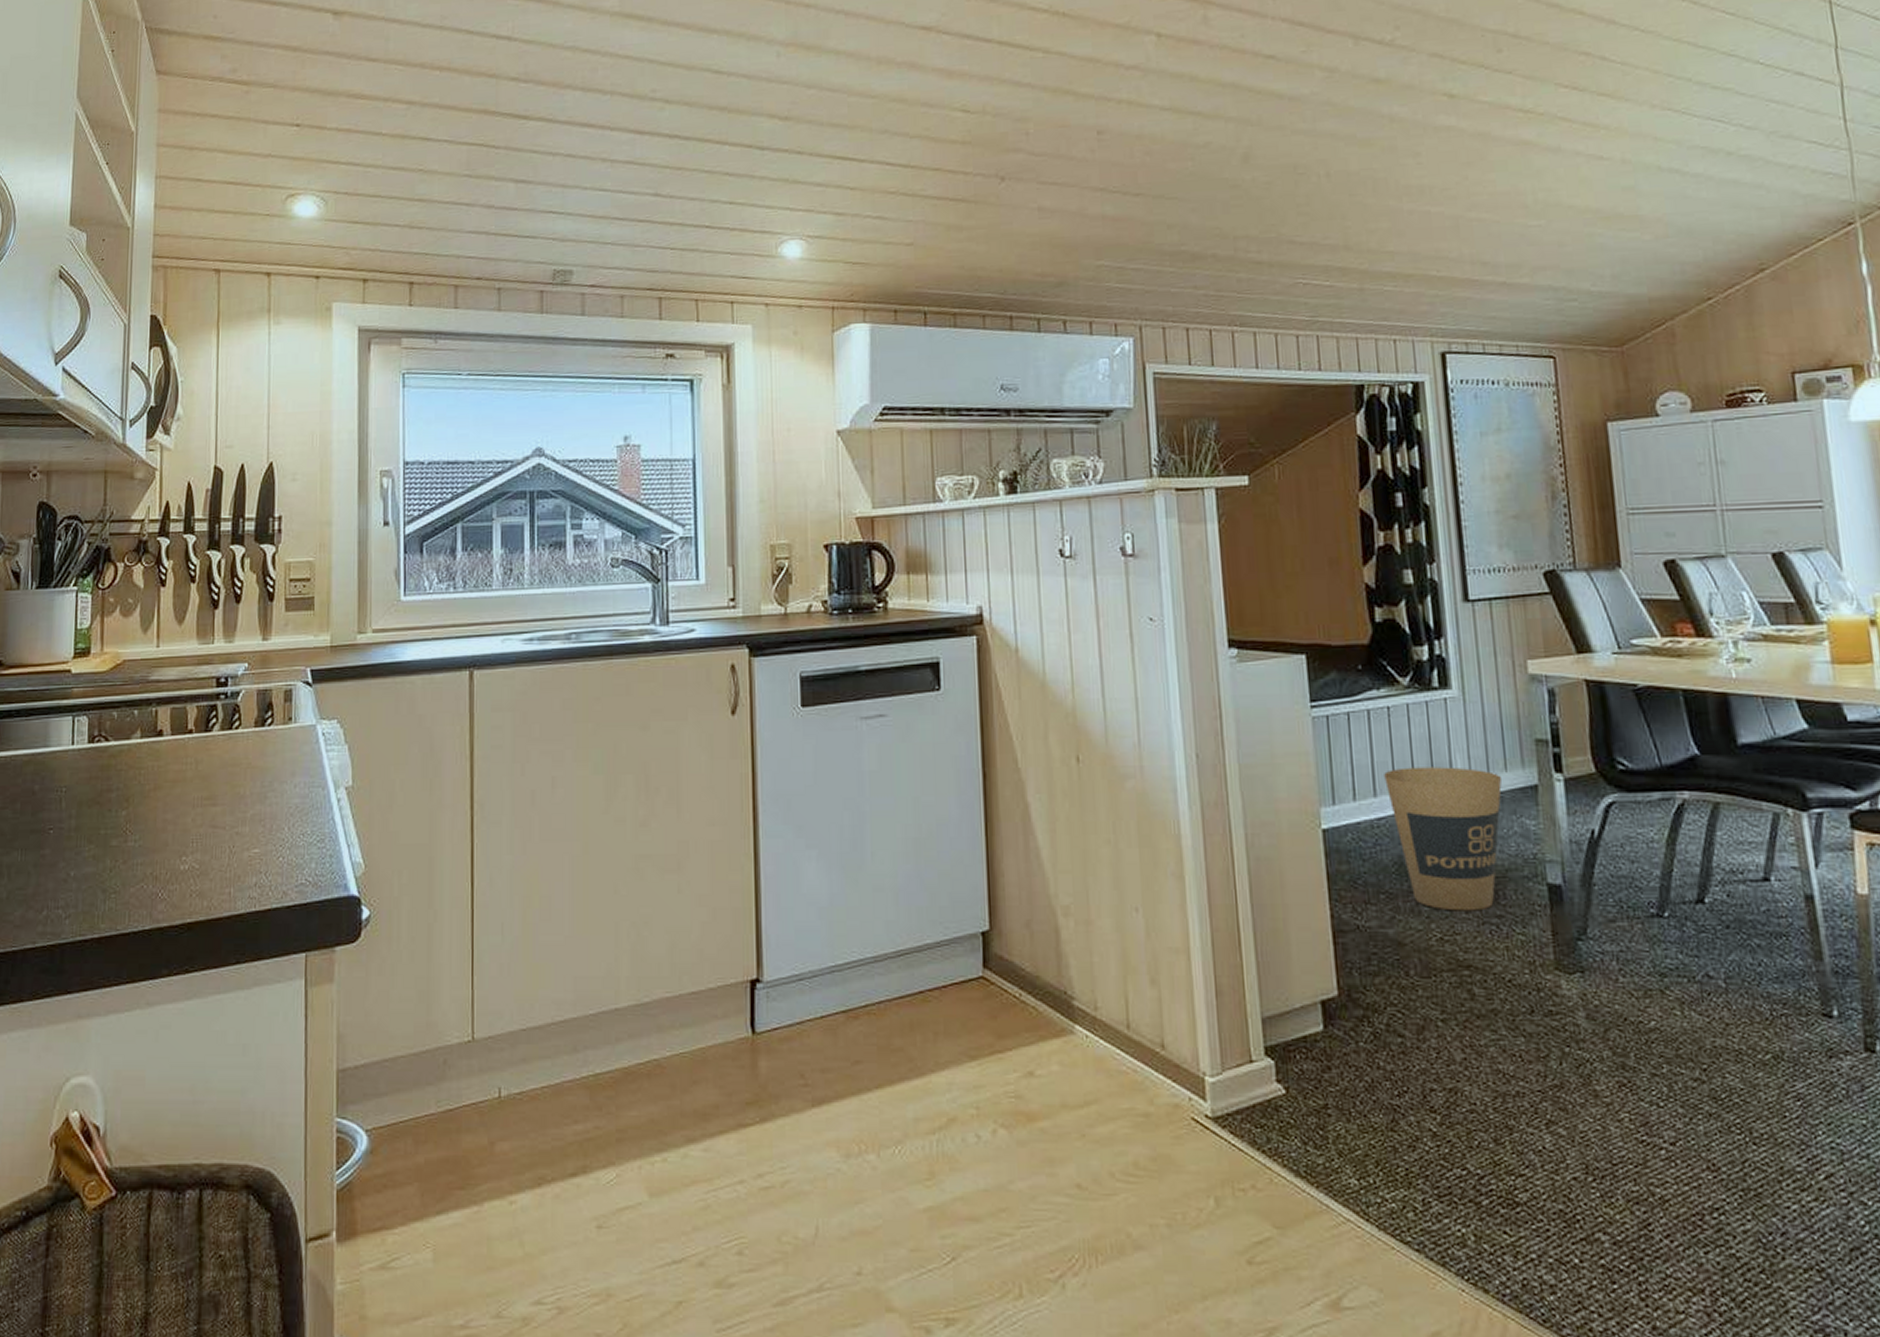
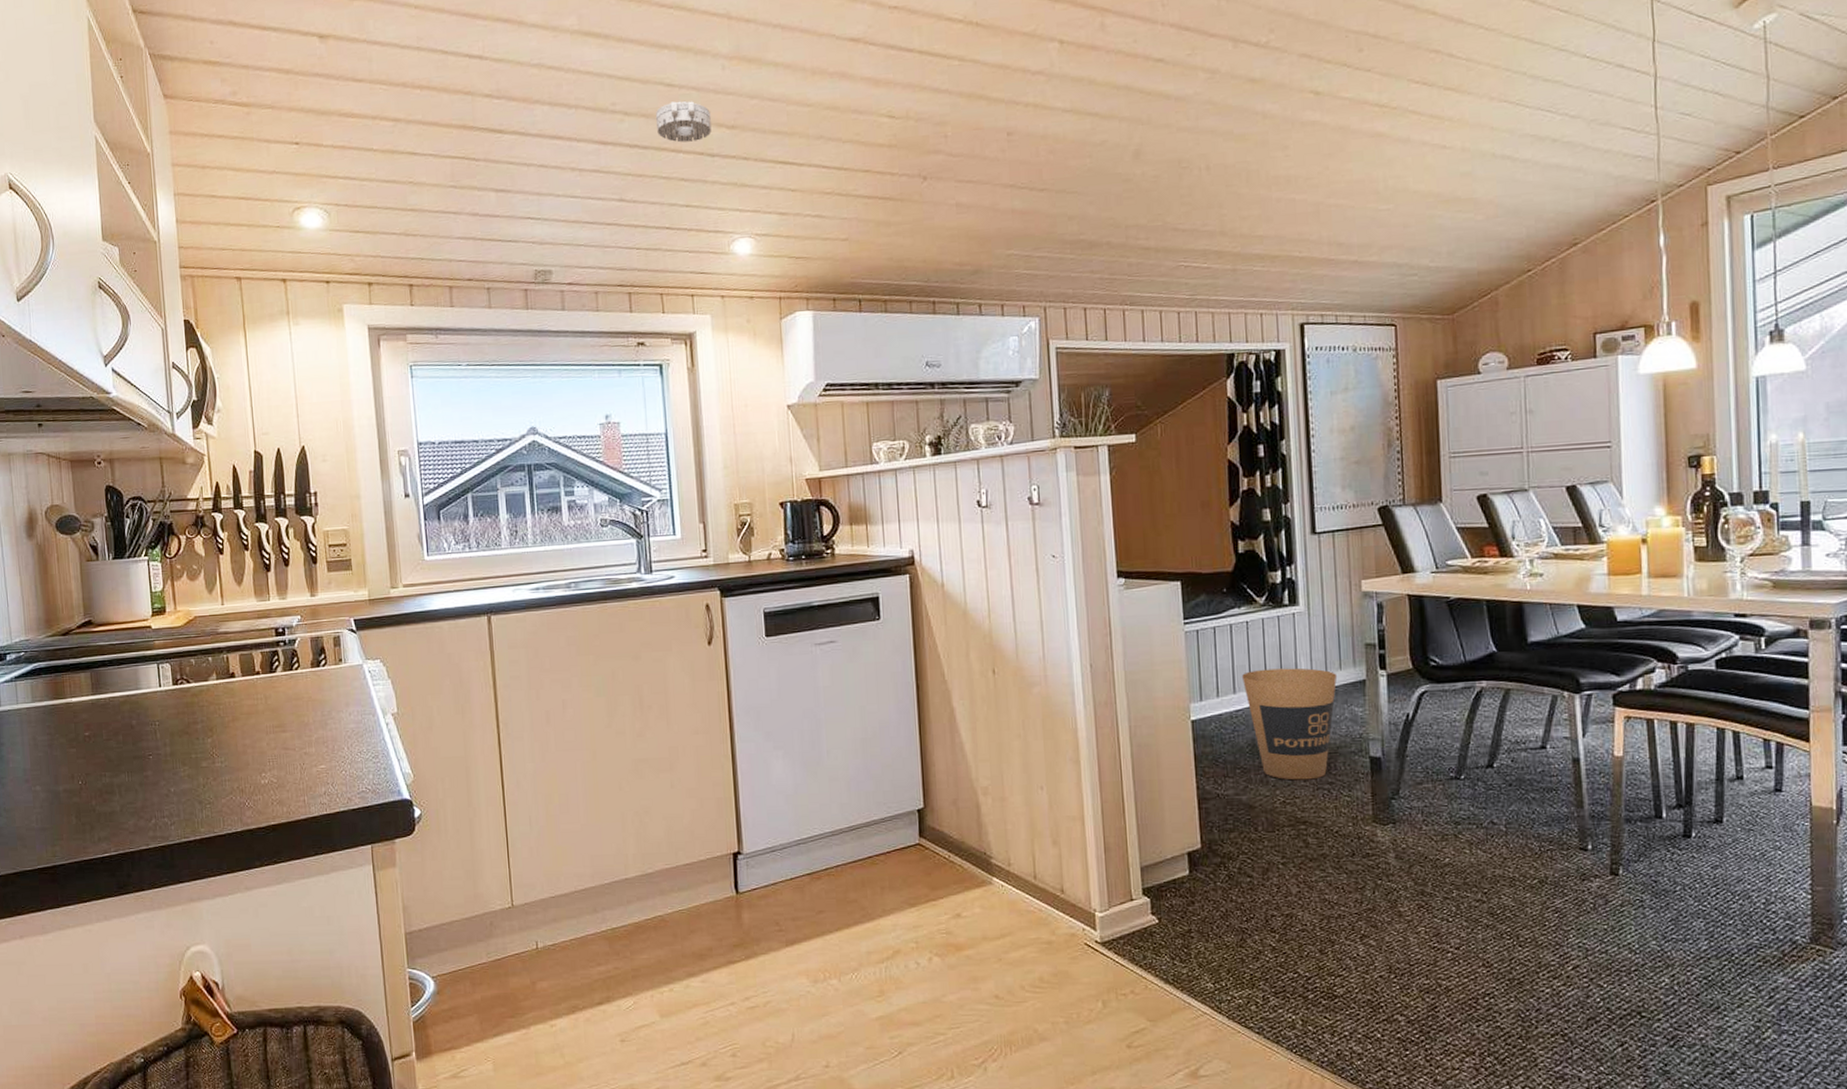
smoke detector: none [699,89,762,134] -> present [655,101,712,143]

